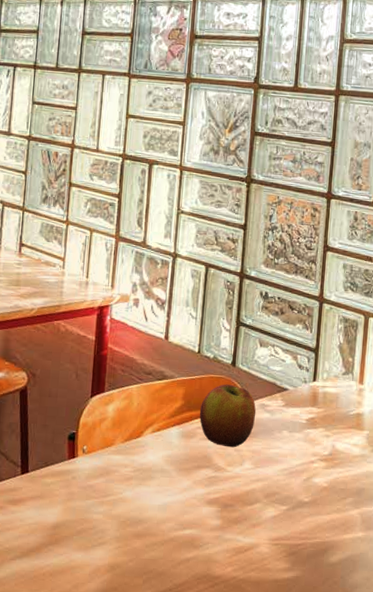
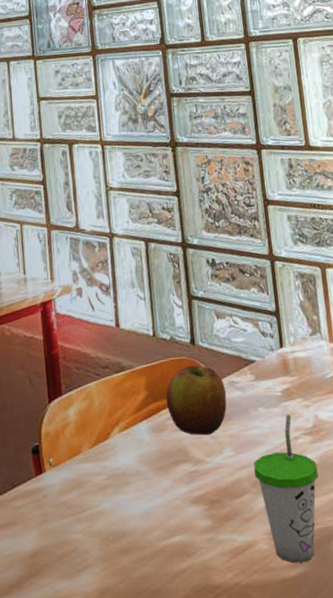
cup: none [268,440,326,568] -> present [253,414,319,563]

